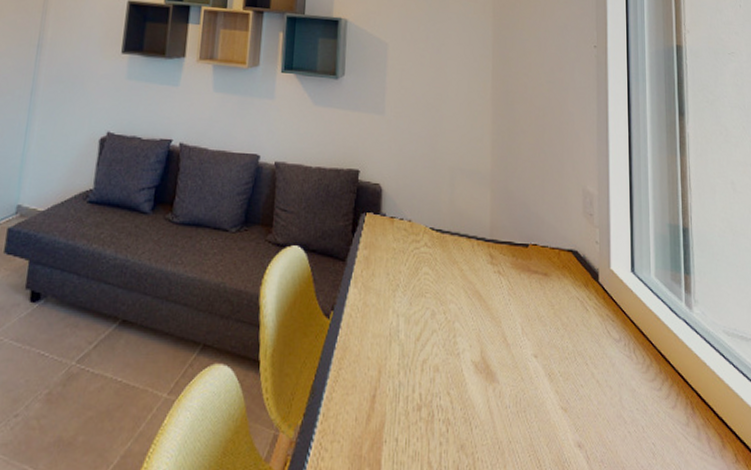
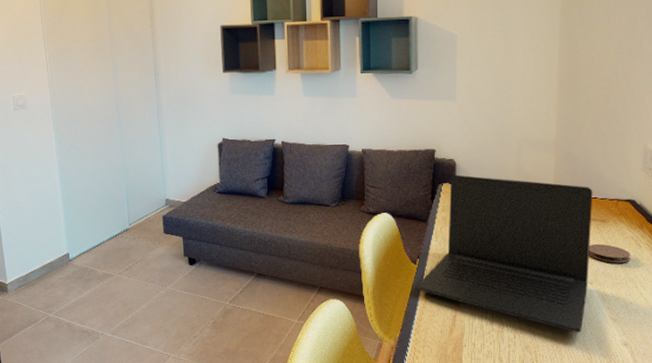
laptop: none [329,203,533,427] -> present [418,174,593,333]
coaster: none [531,303,577,331] -> present [588,243,630,263]

